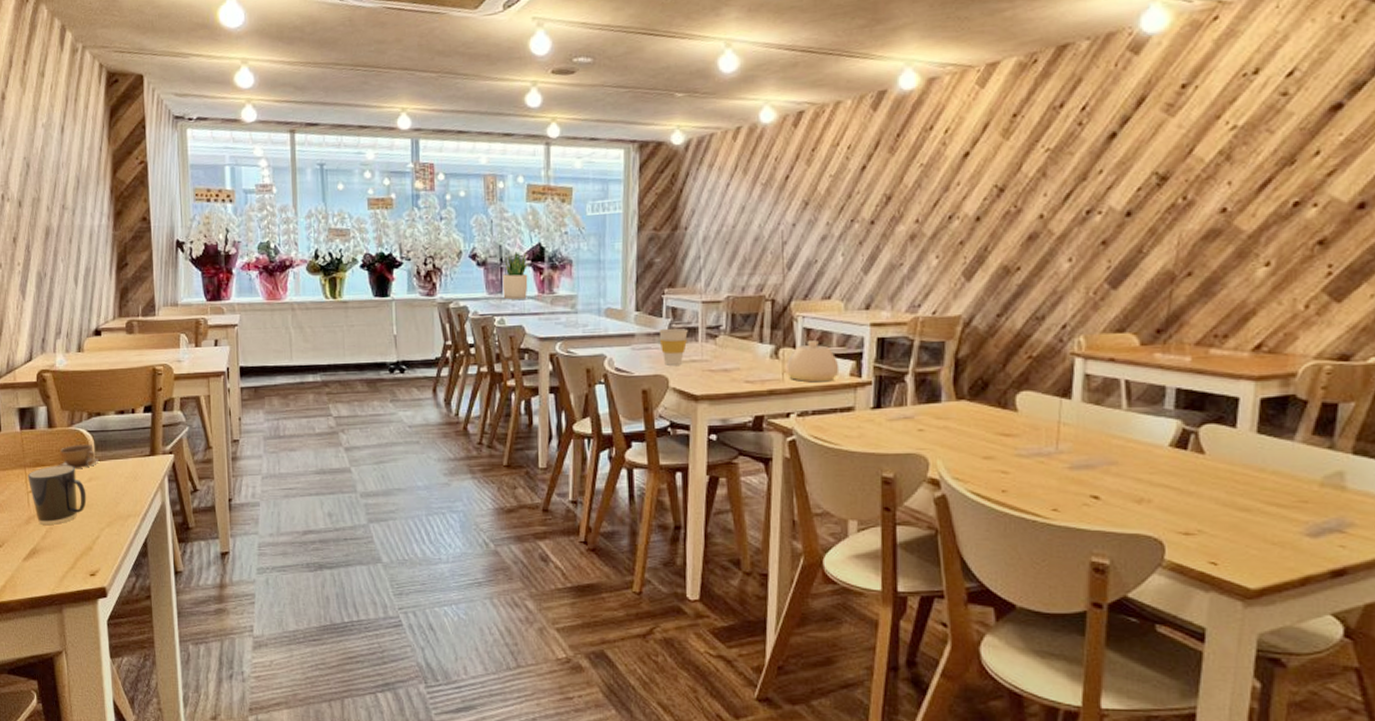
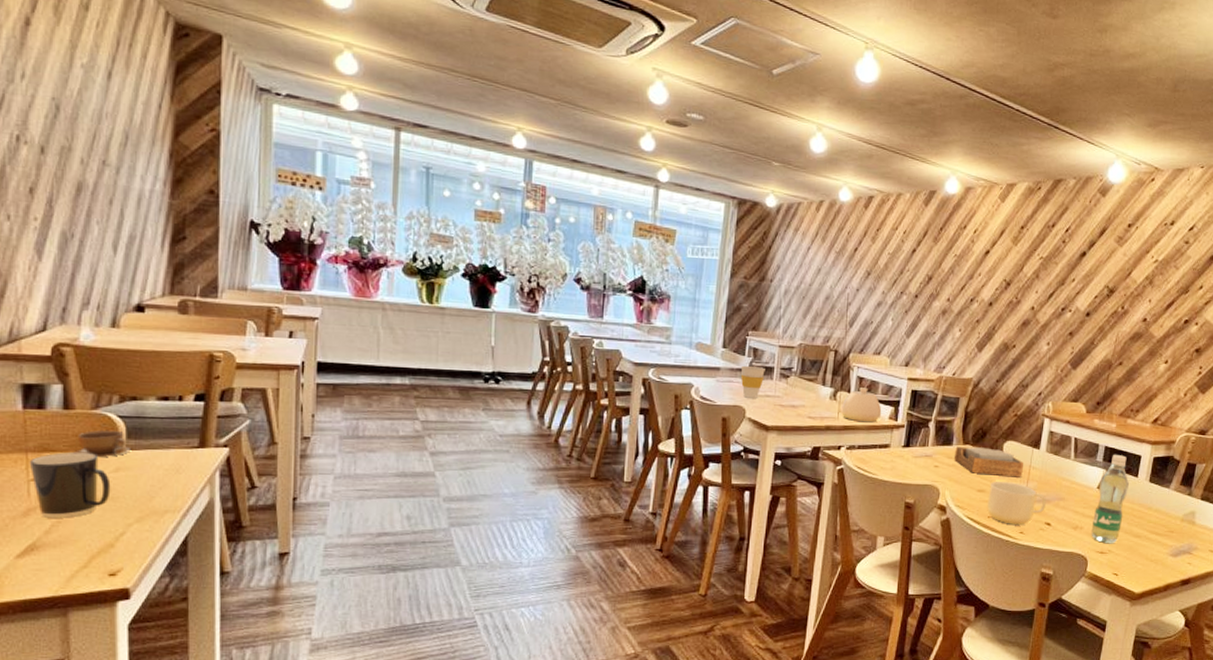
planter: present [502,251,529,300] -> none [603,281,630,327]
napkin holder: none [945,402,1049,438] -> present [955,446,1023,478]
cup: none [999,444,1089,500] -> present [987,482,1046,525]
bottle: none [1165,397,1222,522] -> present [1091,454,1129,544]

